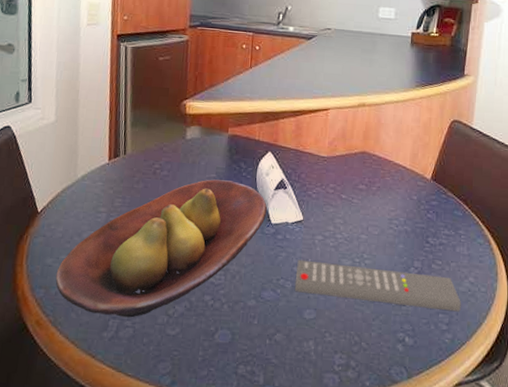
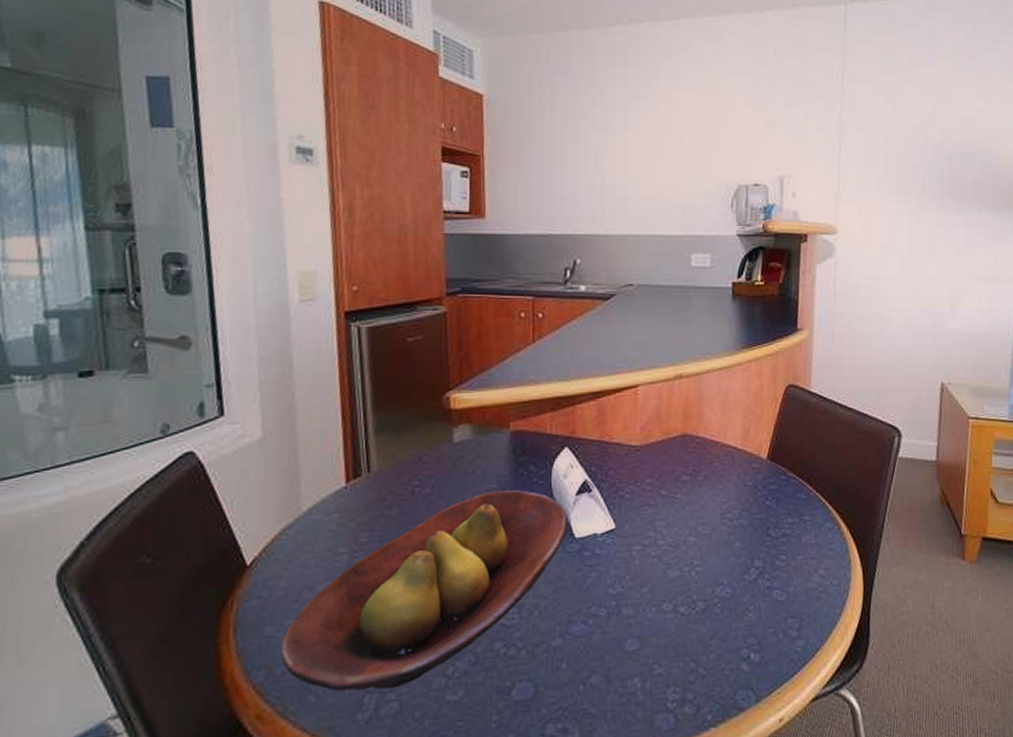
remote control: present [294,259,461,312] -> none [611,573,812,620]

